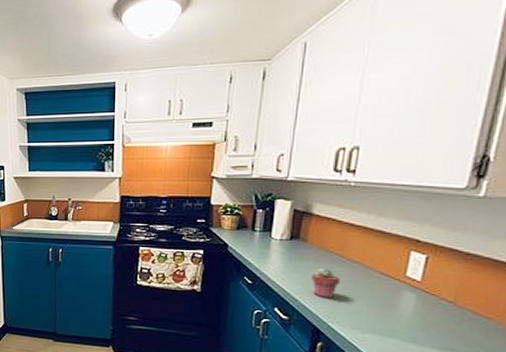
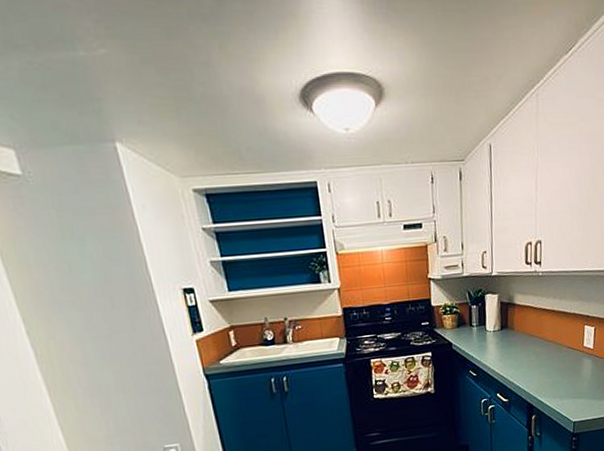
potted succulent: present [312,267,340,299] -> none [521,350,541,377]

